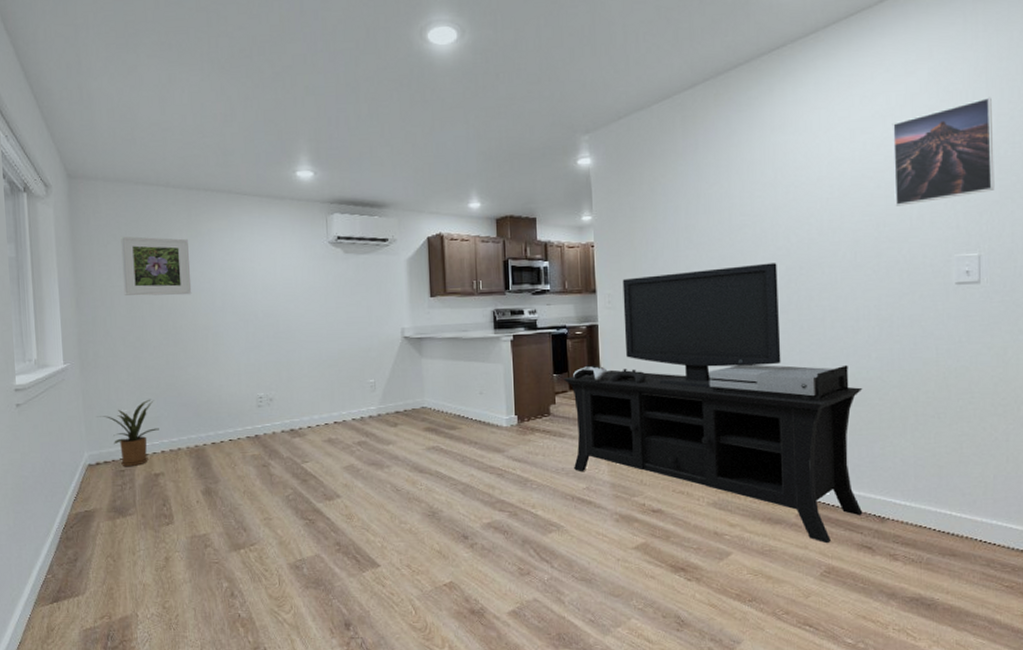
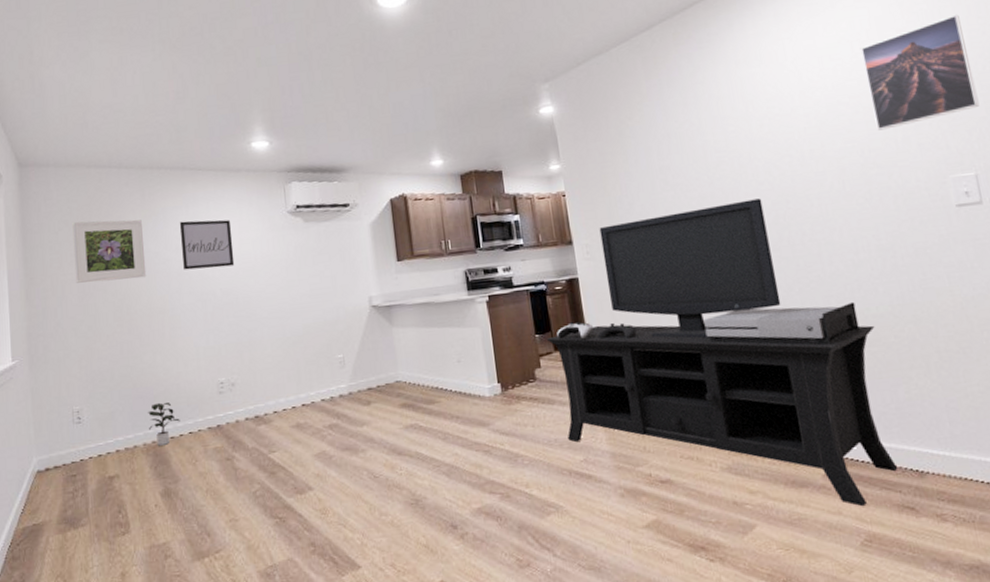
house plant: present [97,399,159,467] -> none [47,393,114,472]
potted plant: none [191,411,221,450] -> present [148,402,180,446]
wall art: none [224,243,276,291] -> present [179,220,235,270]

